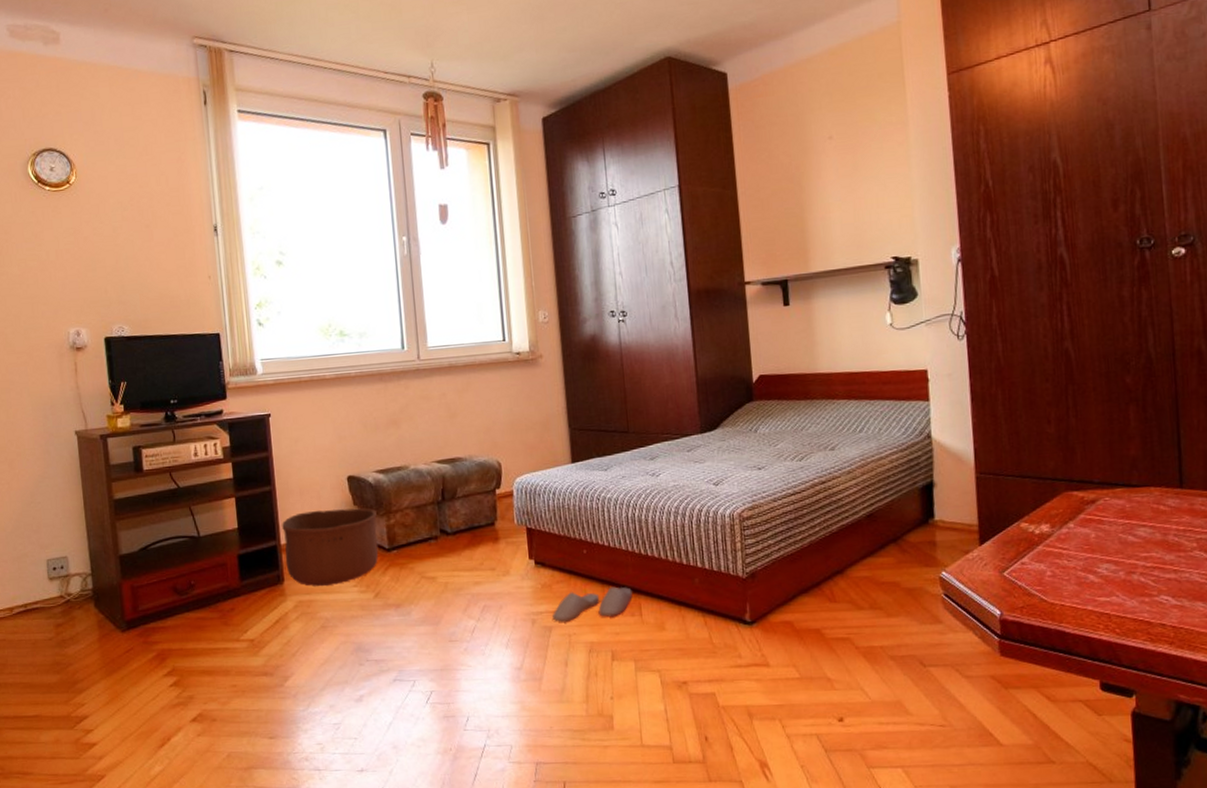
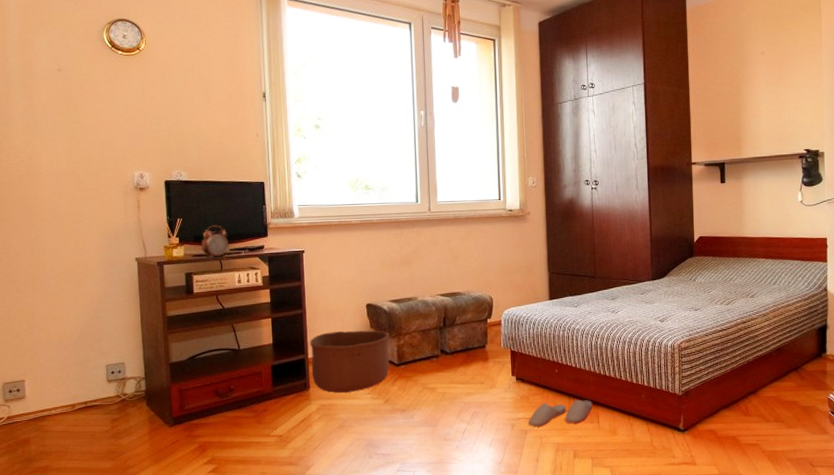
alarm clock: none [149,387,183,428] -> present [200,225,230,259]

